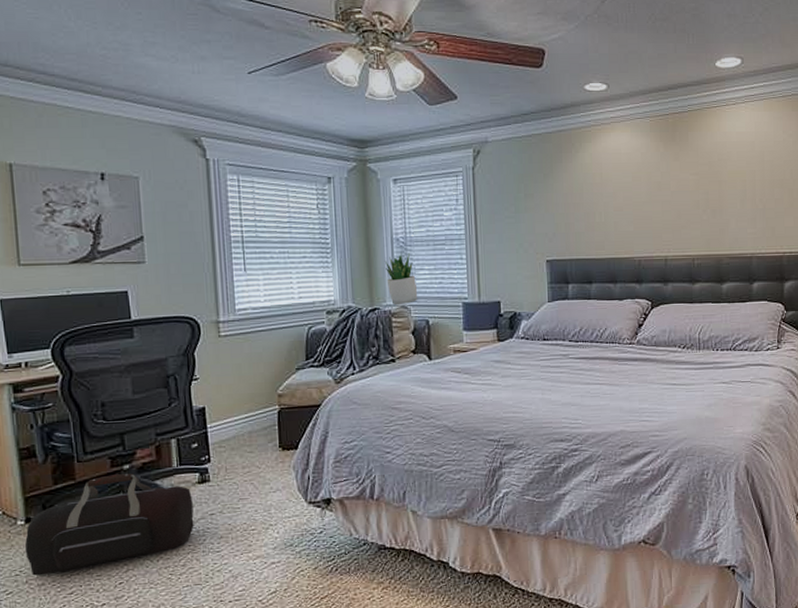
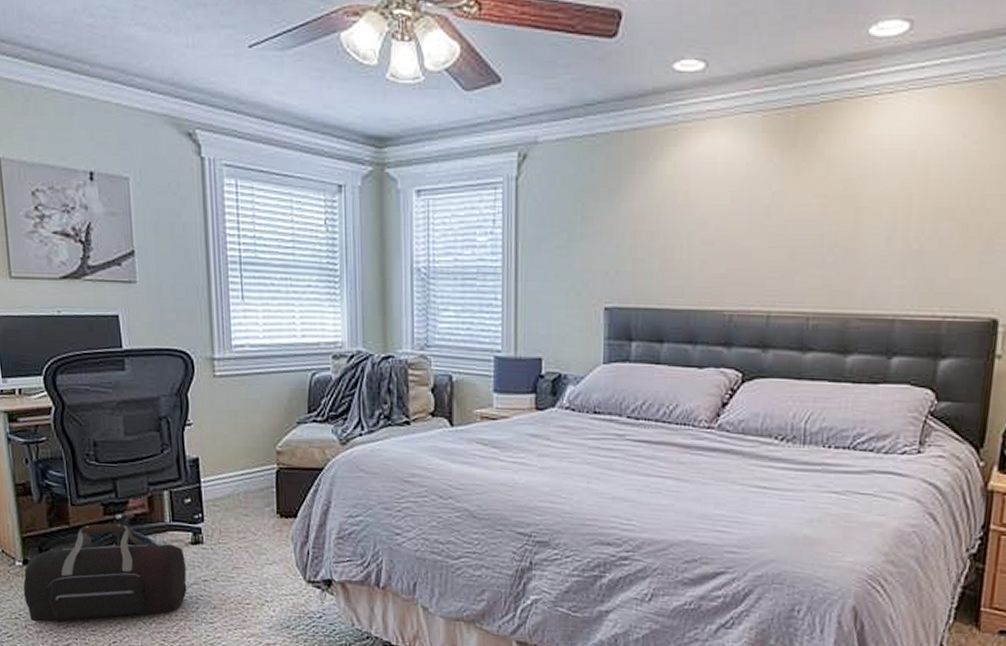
planter: present [384,253,418,306] -> none [401,287,441,354]

